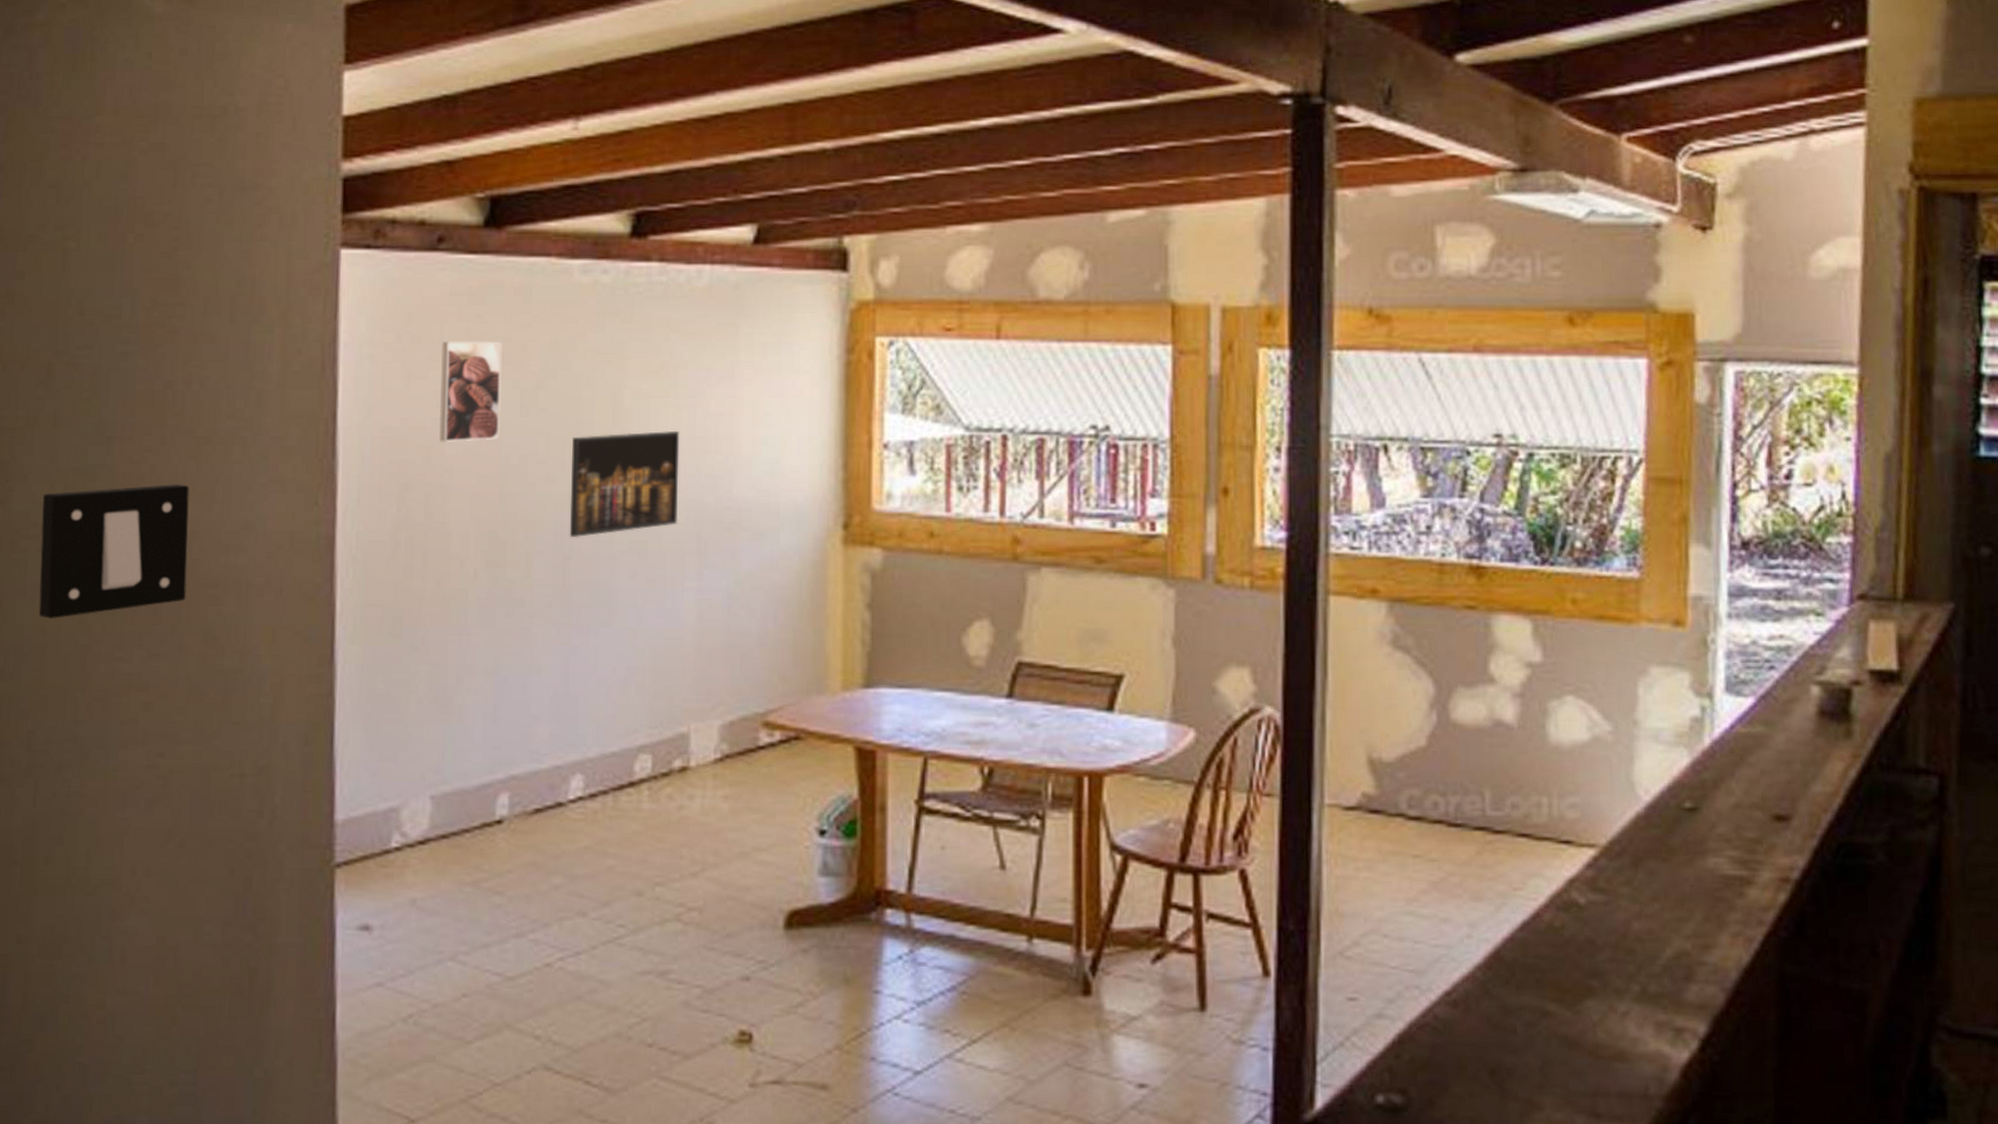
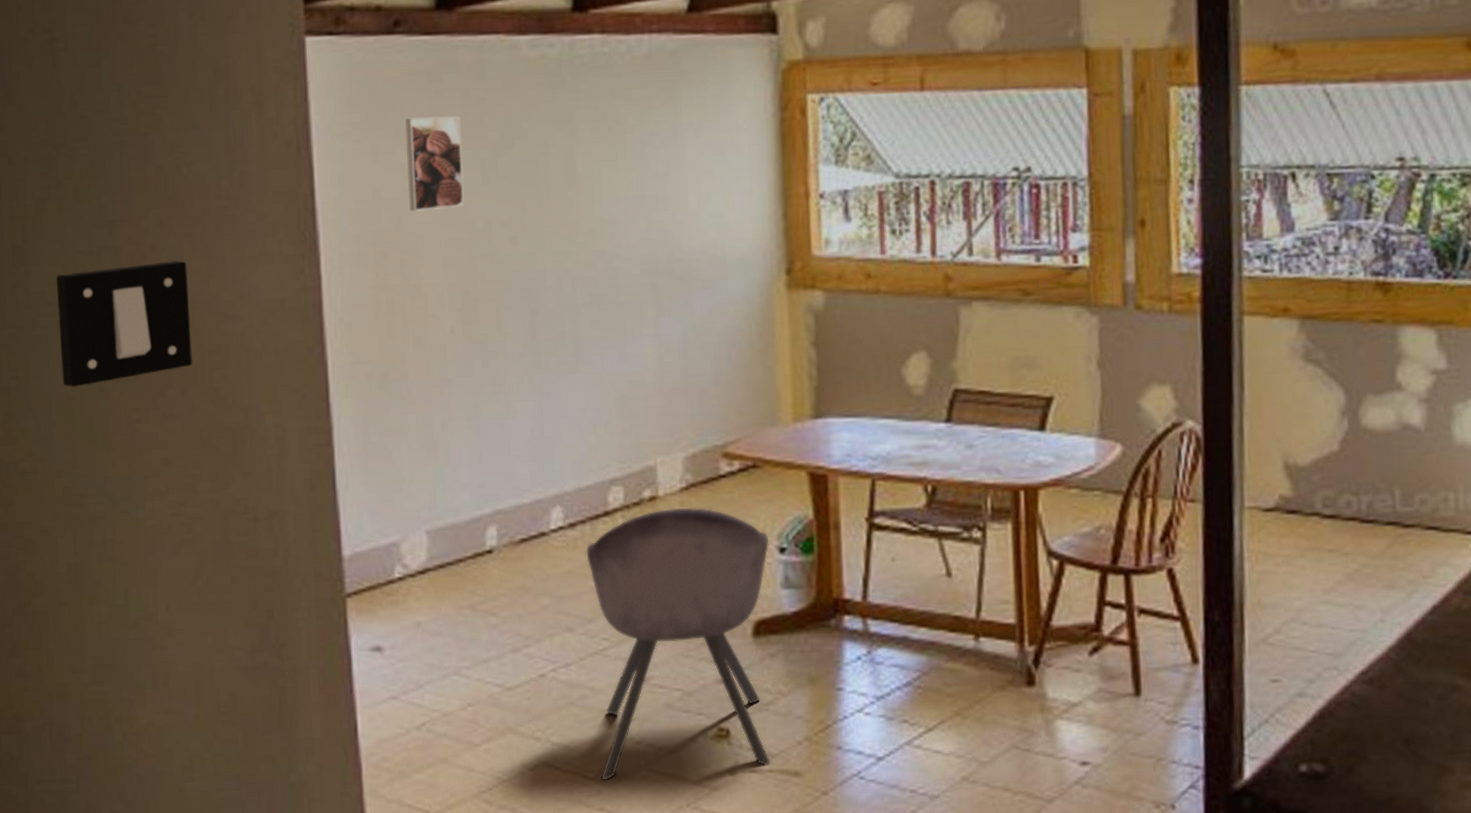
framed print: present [569,431,680,538] -> none [531,191,634,294]
chair: none [606,780,809,1088] -> present [586,507,771,781]

